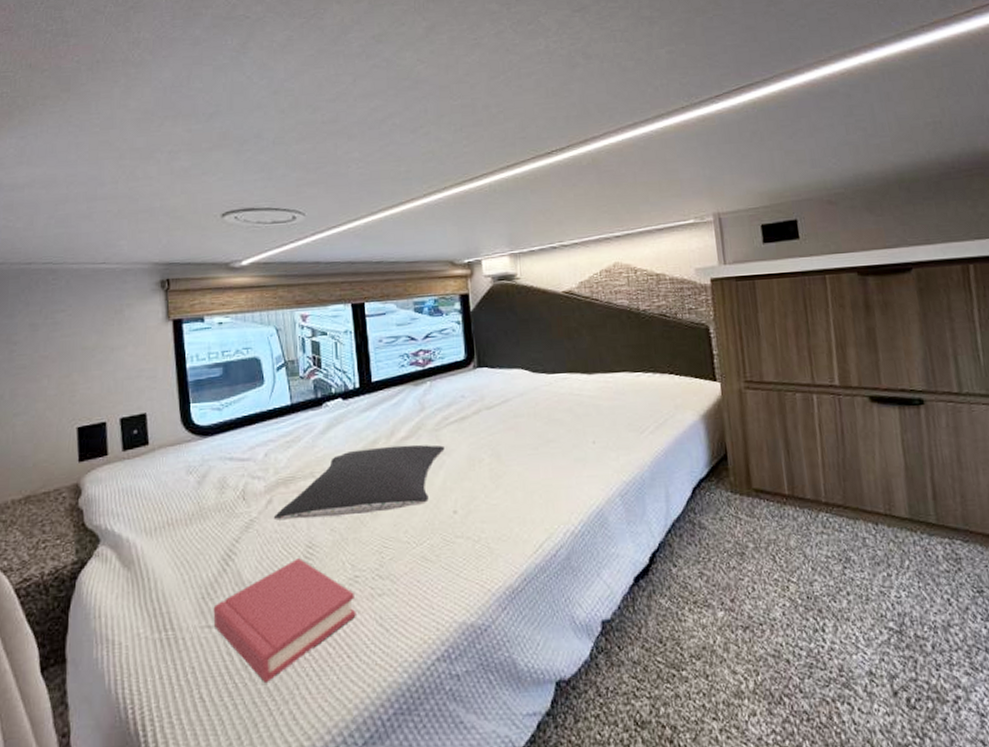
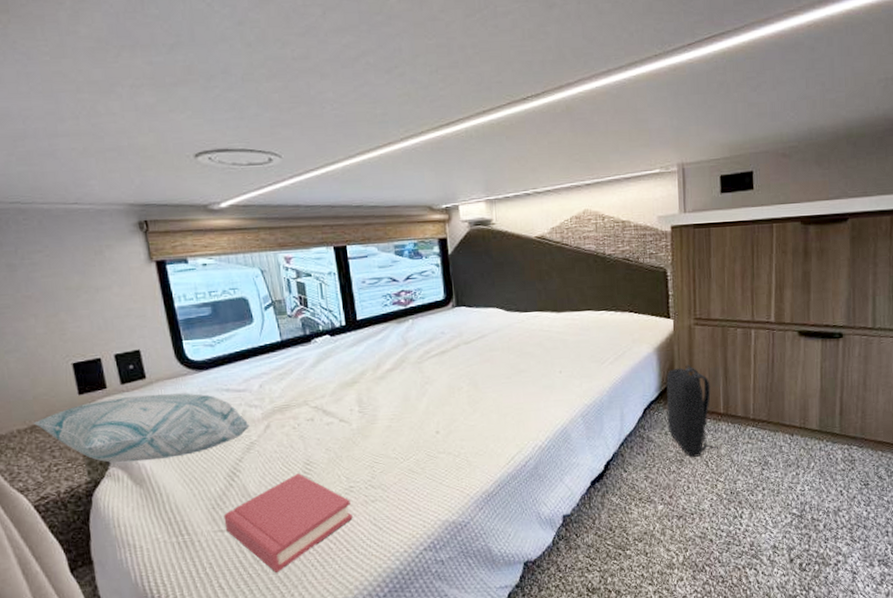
decorative pillow: none [28,461,252,541] -> present [33,393,251,463]
pillow: present [273,444,445,521] -> none [272,375,427,443]
backpack: none [717,435,788,550] -> present [666,364,719,457]

